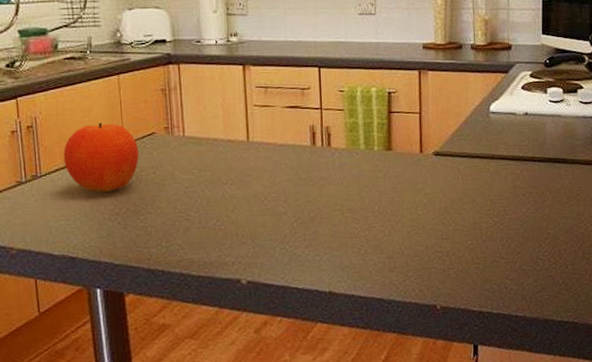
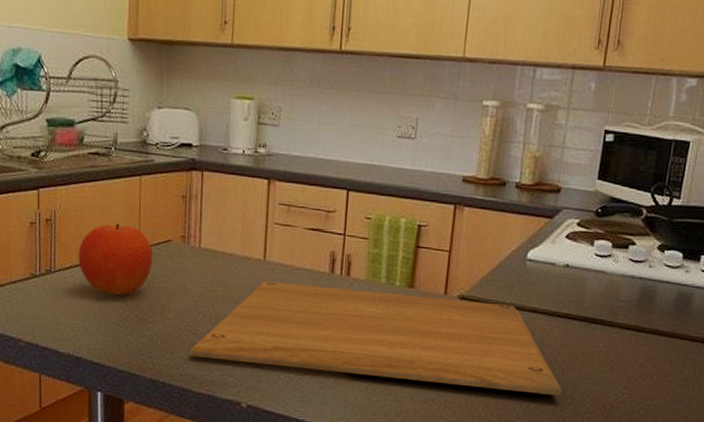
chopping board: none [185,155,538,242] -> present [189,281,562,396]

